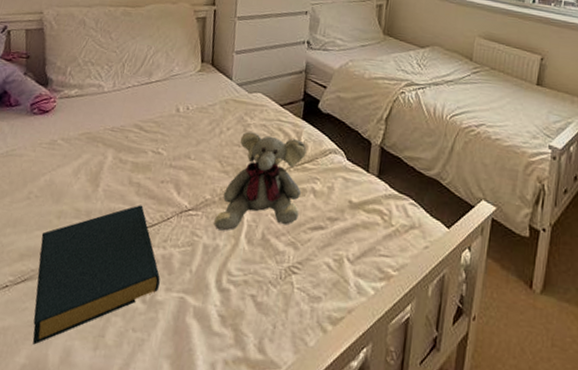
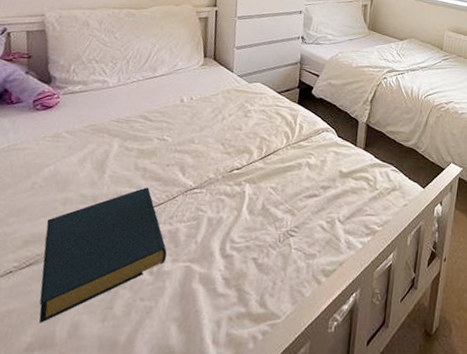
plush elephant: present [214,131,307,231] -> none [217,117,302,205]

